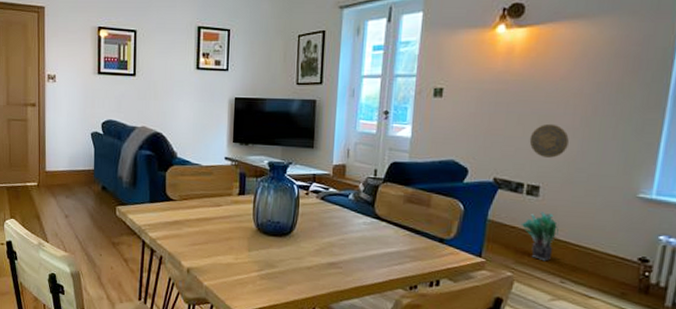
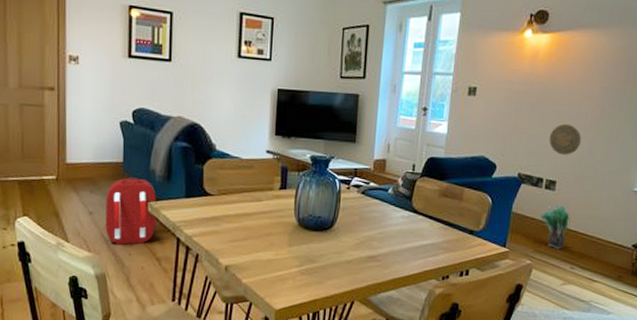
backpack: none [78,184,124,246] -> present [104,177,157,245]

